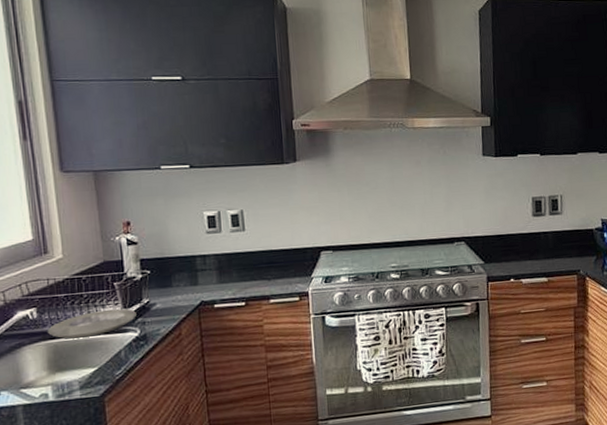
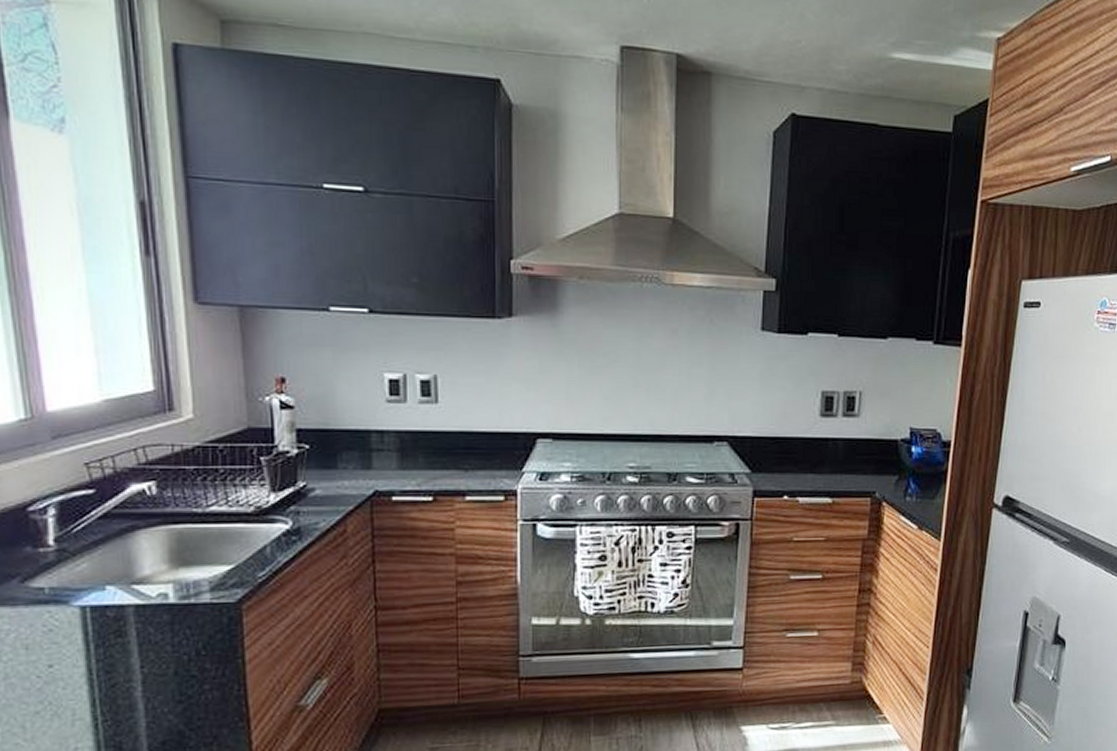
plate: present [48,309,136,339] -> none [170,492,288,525]

